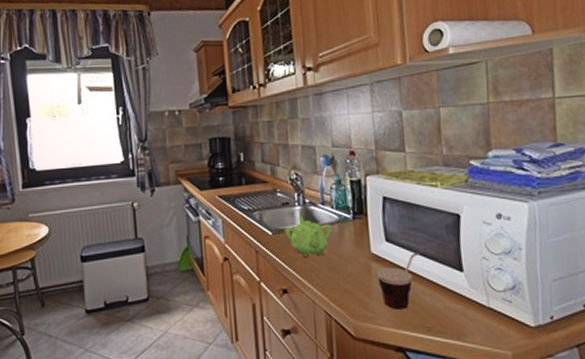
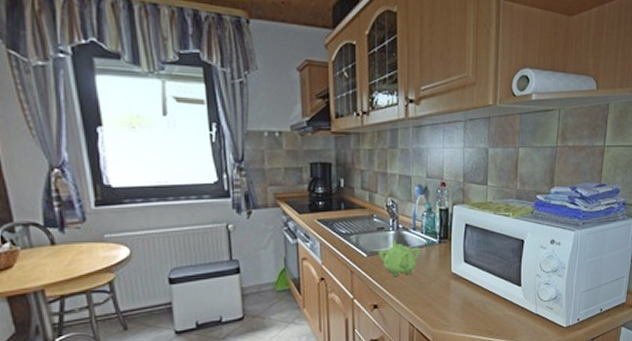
cup: present [376,247,429,309] -> none [454,267,497,318]

